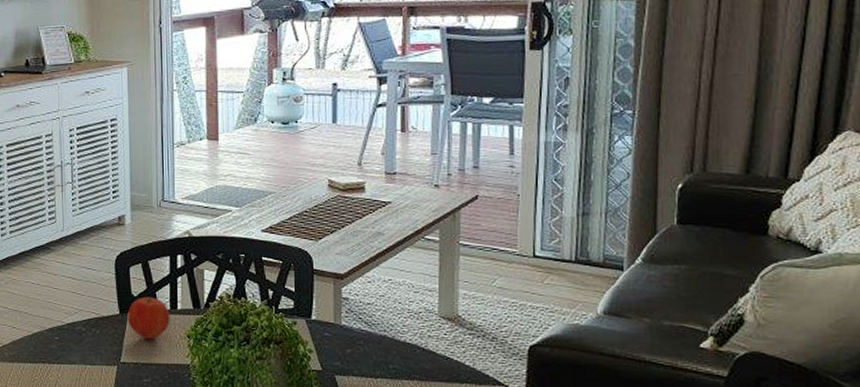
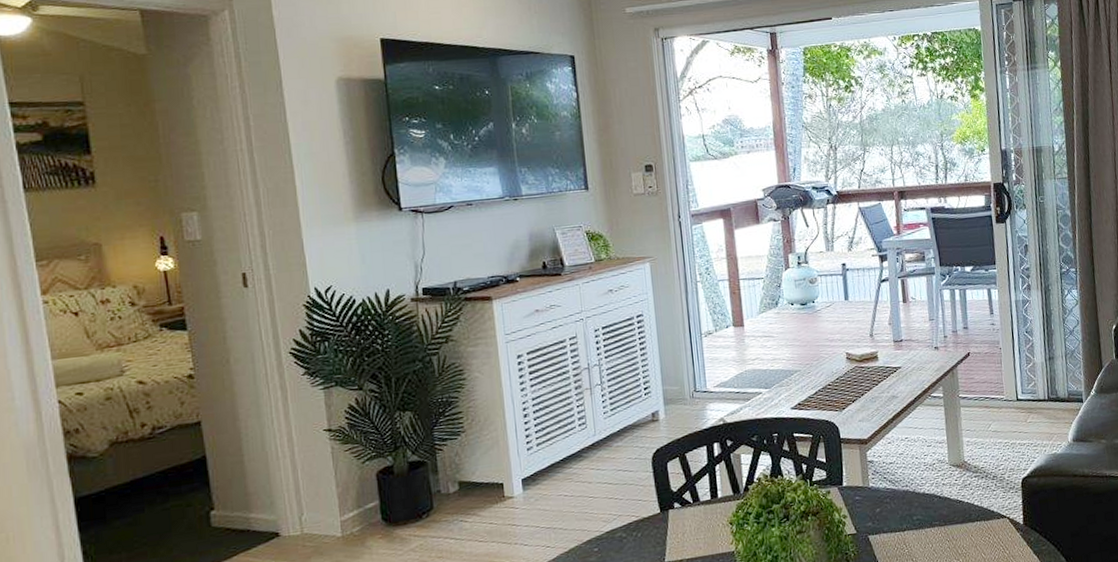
apple: present [127,296,170,340] -> none [668,489,712,534]

